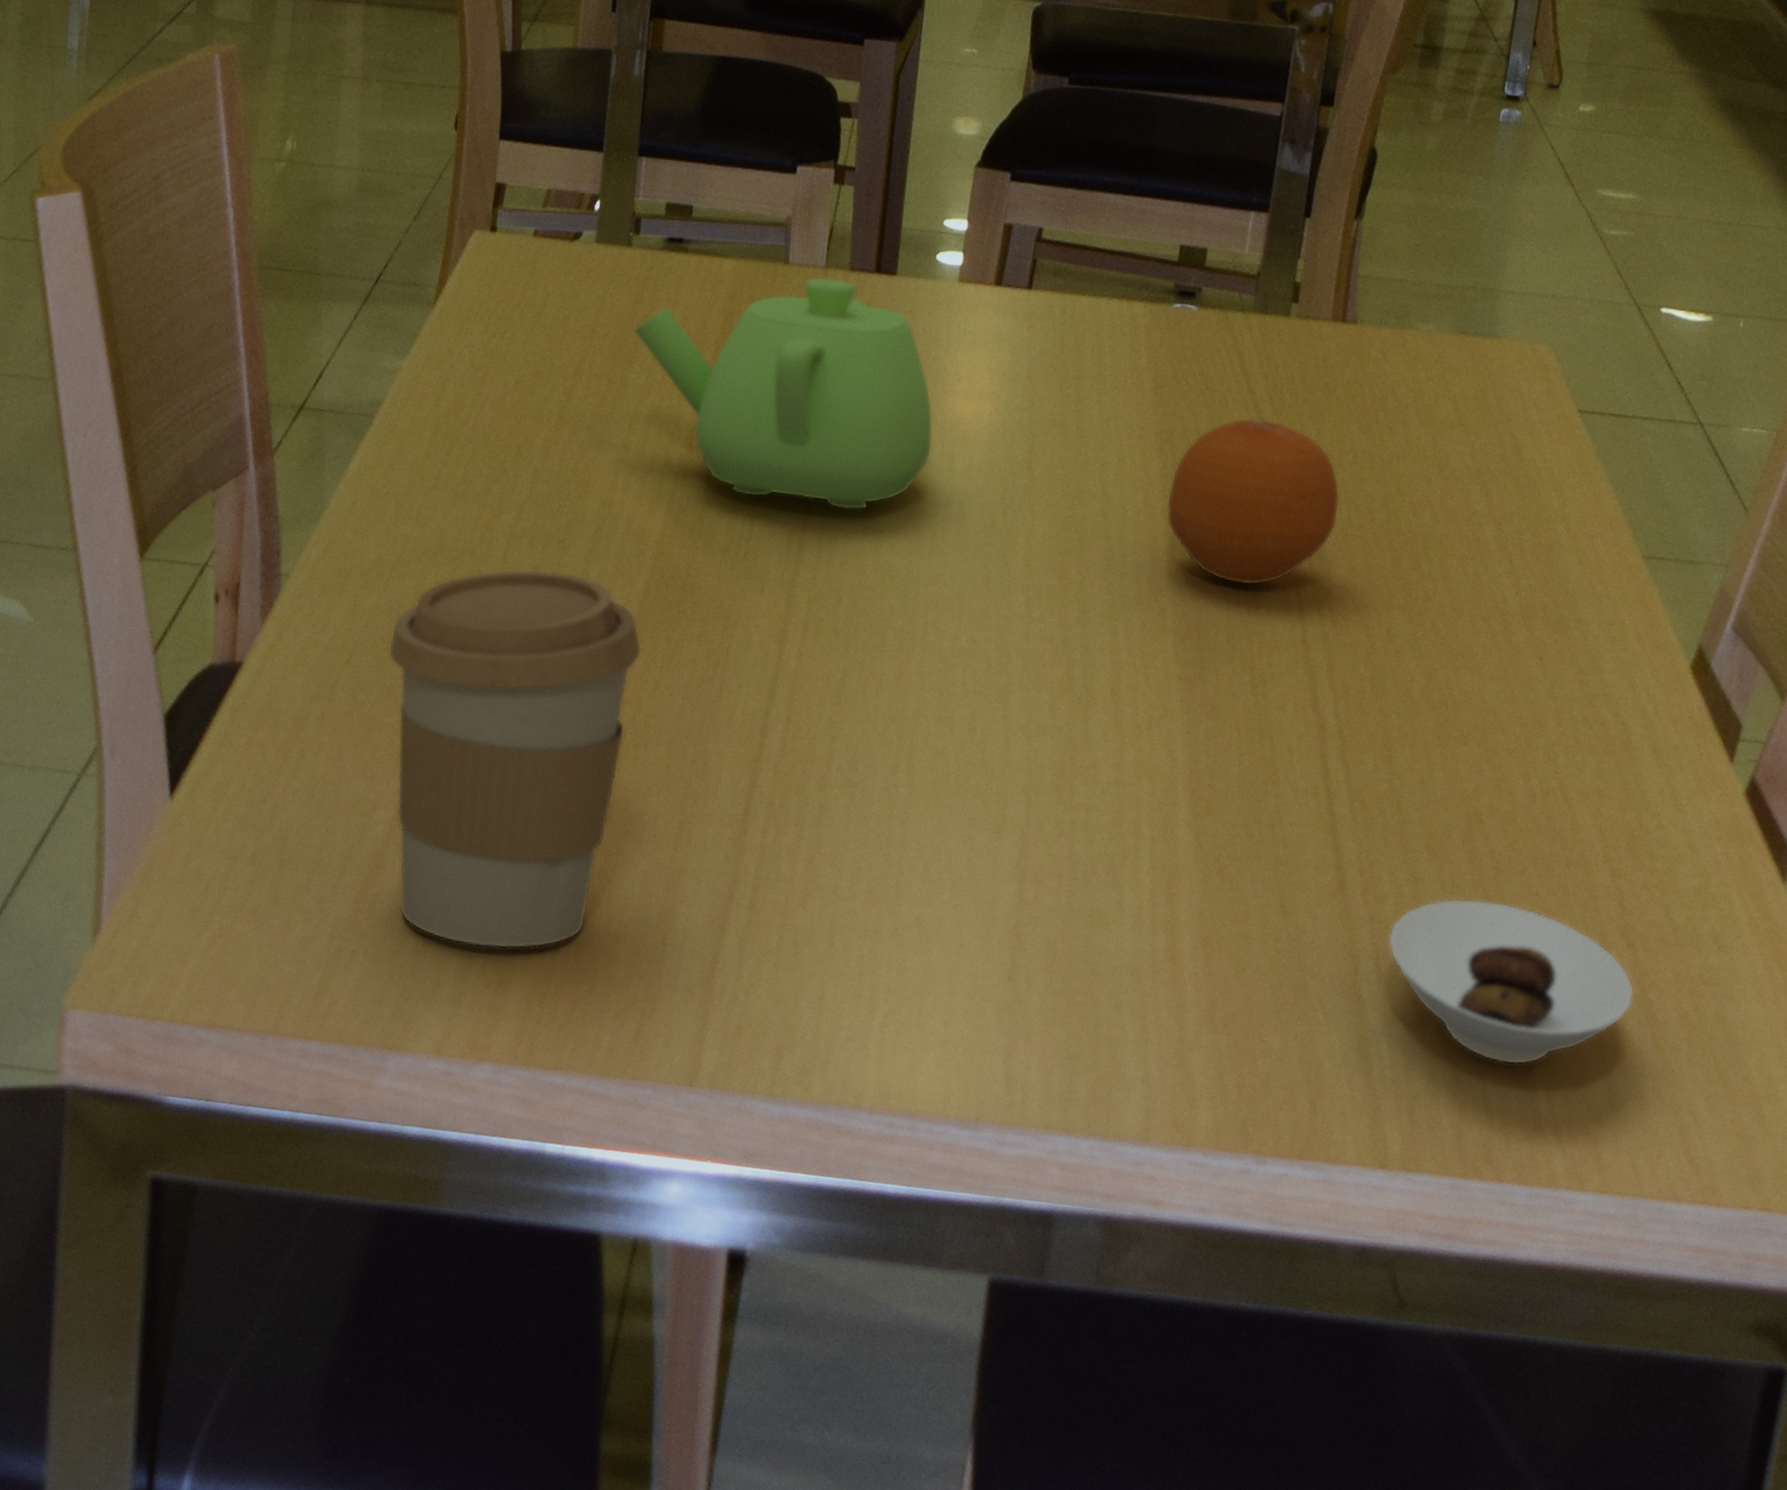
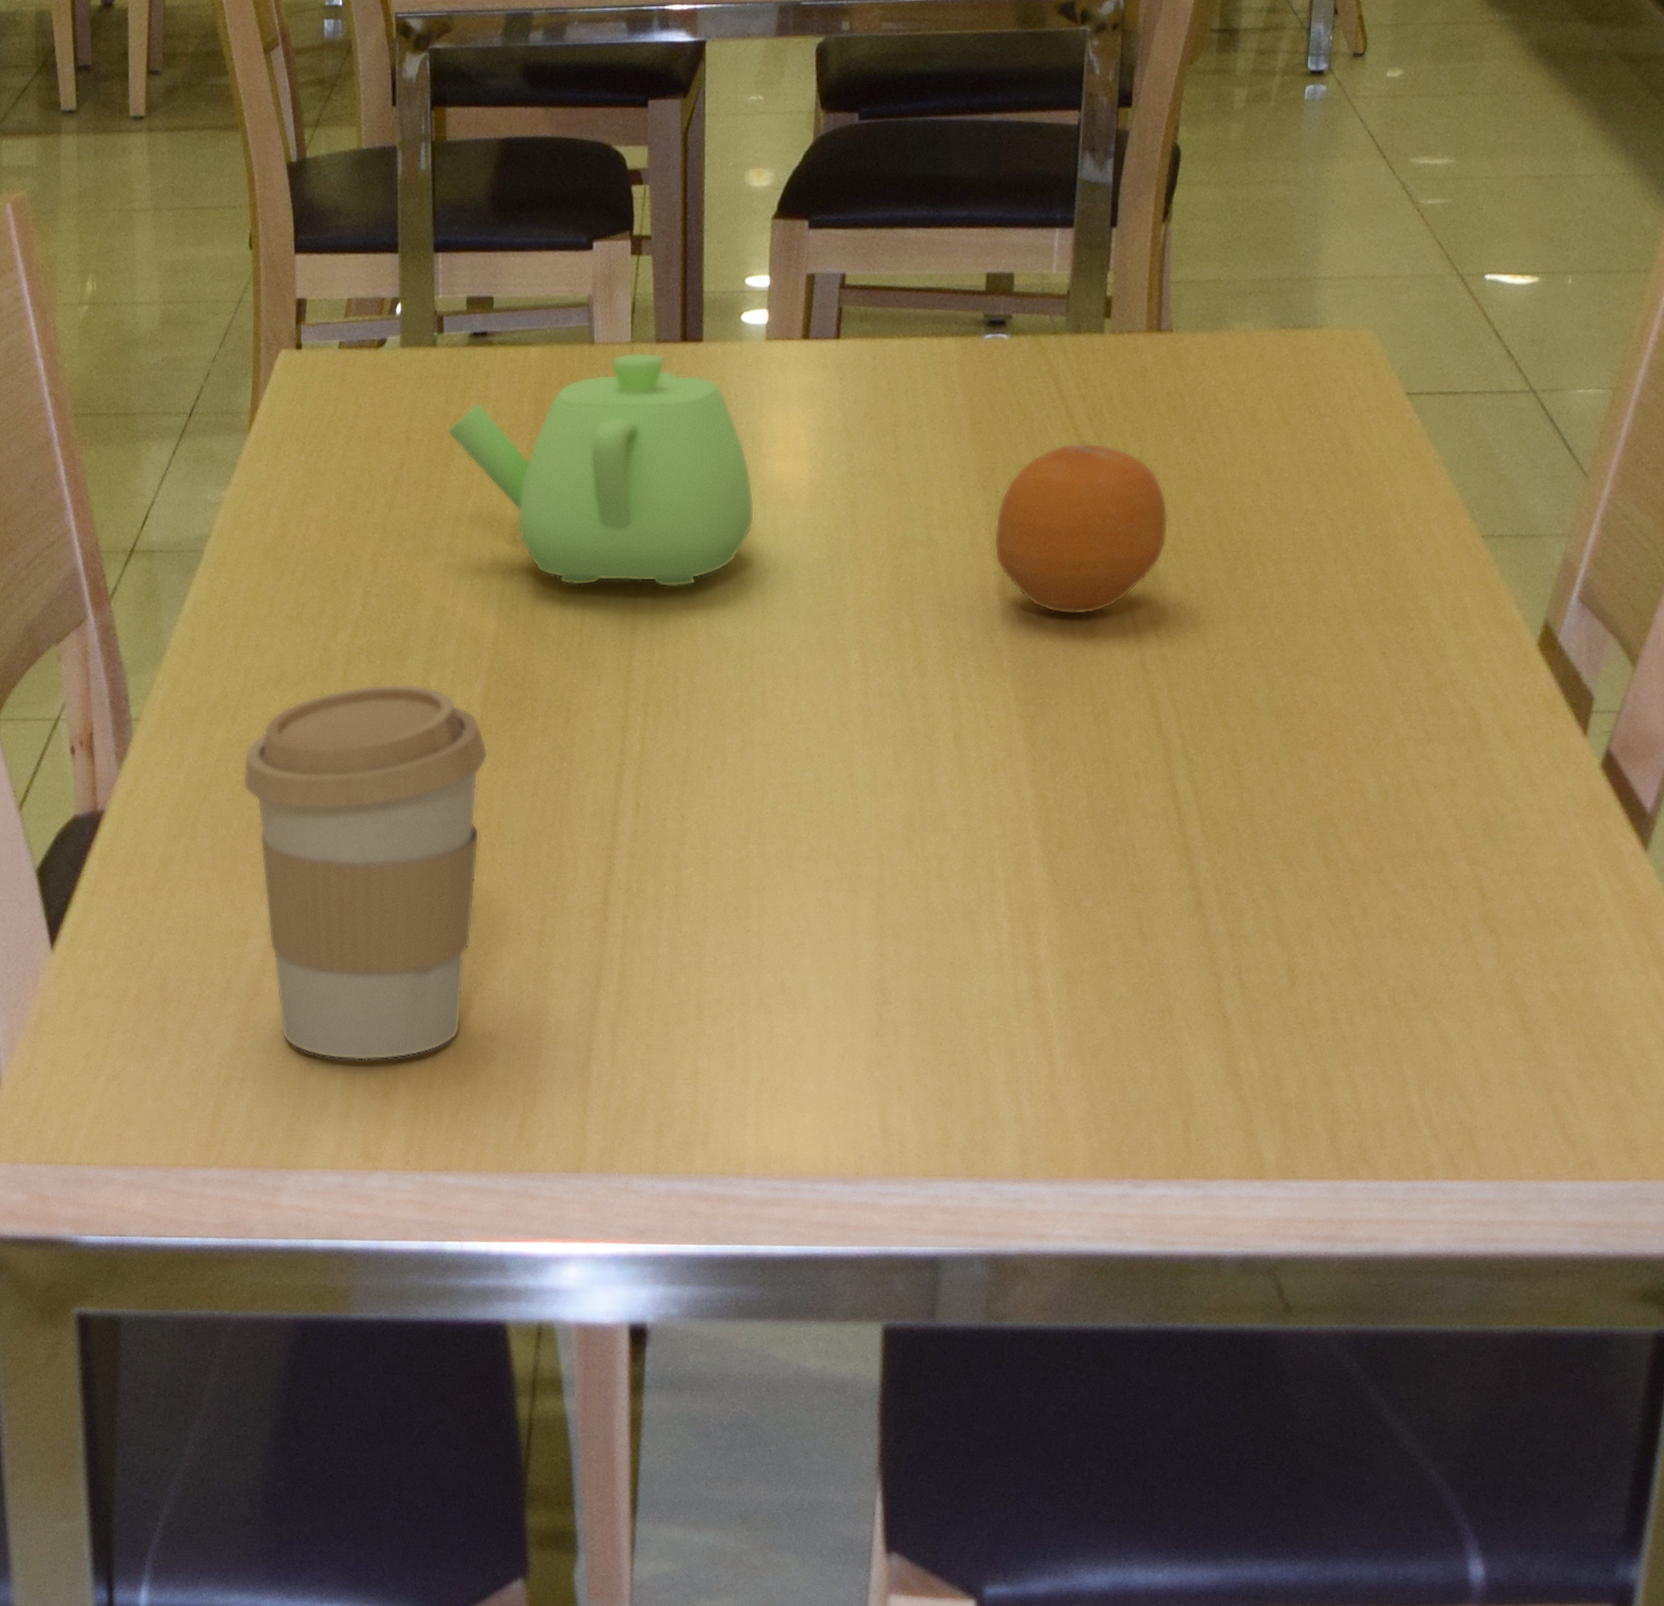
saucer: present [1387,898,1635,1065] -> none [1248,903,1500,1064]

